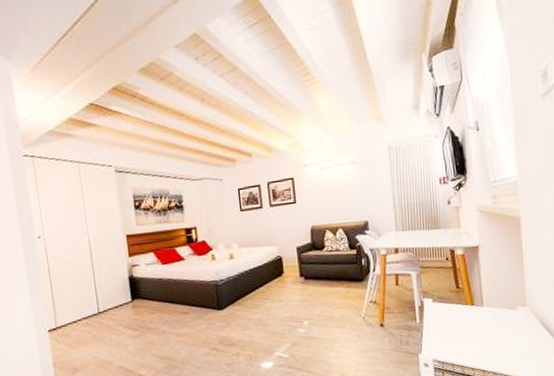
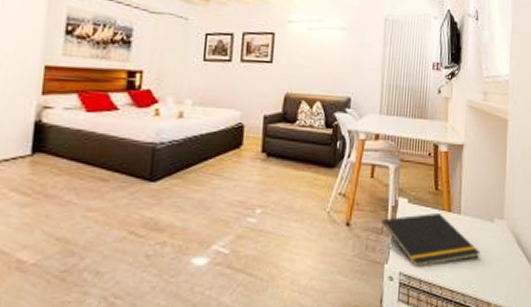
notepad: none [411,308,507,354] -> present [380,214,481,267]

